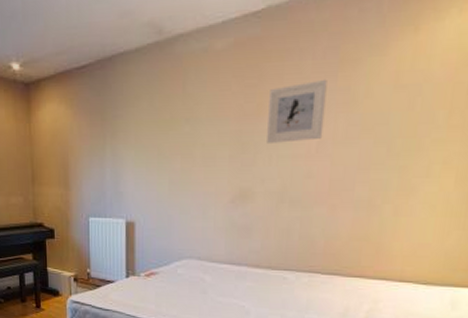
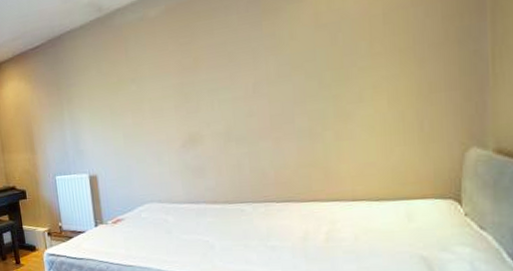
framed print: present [267,79,327,143] -> none [203,28,257,91]

